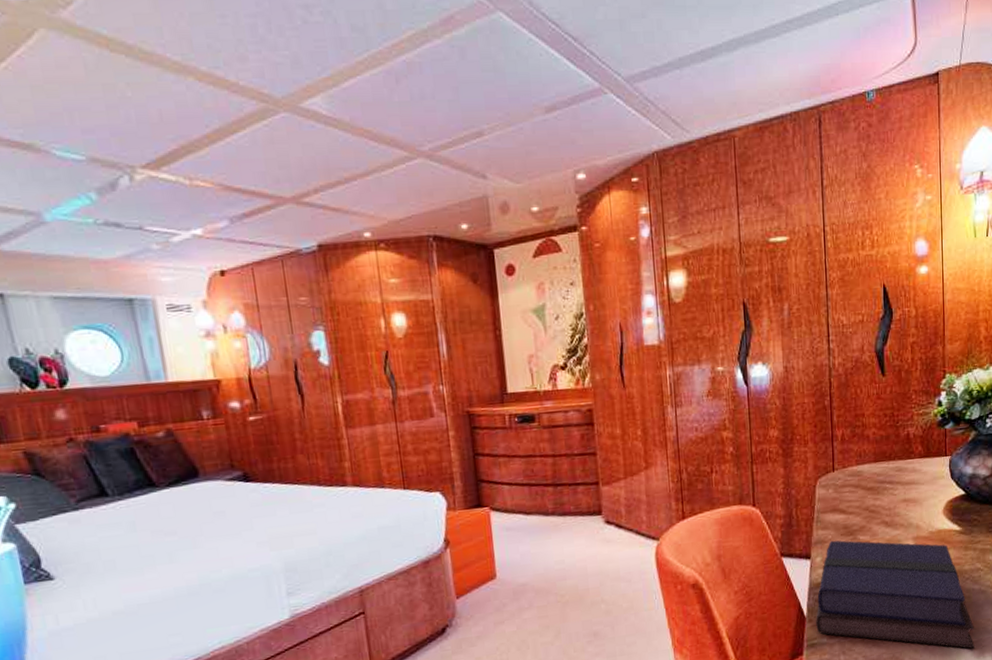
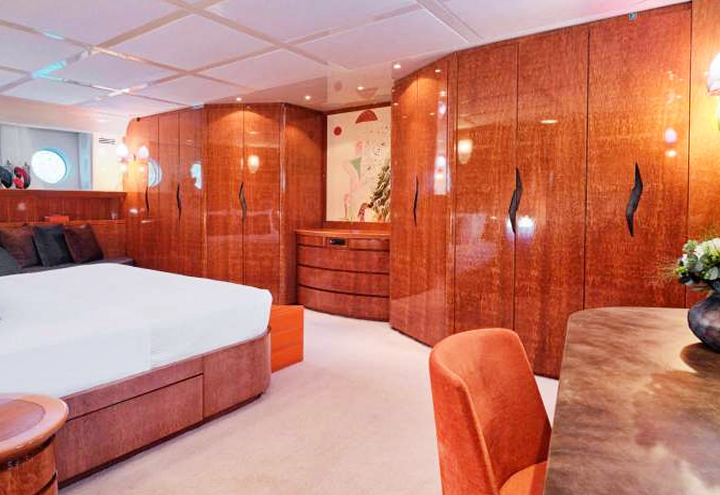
book: present [816,540,975,649] -> none [560,367,705,479]

